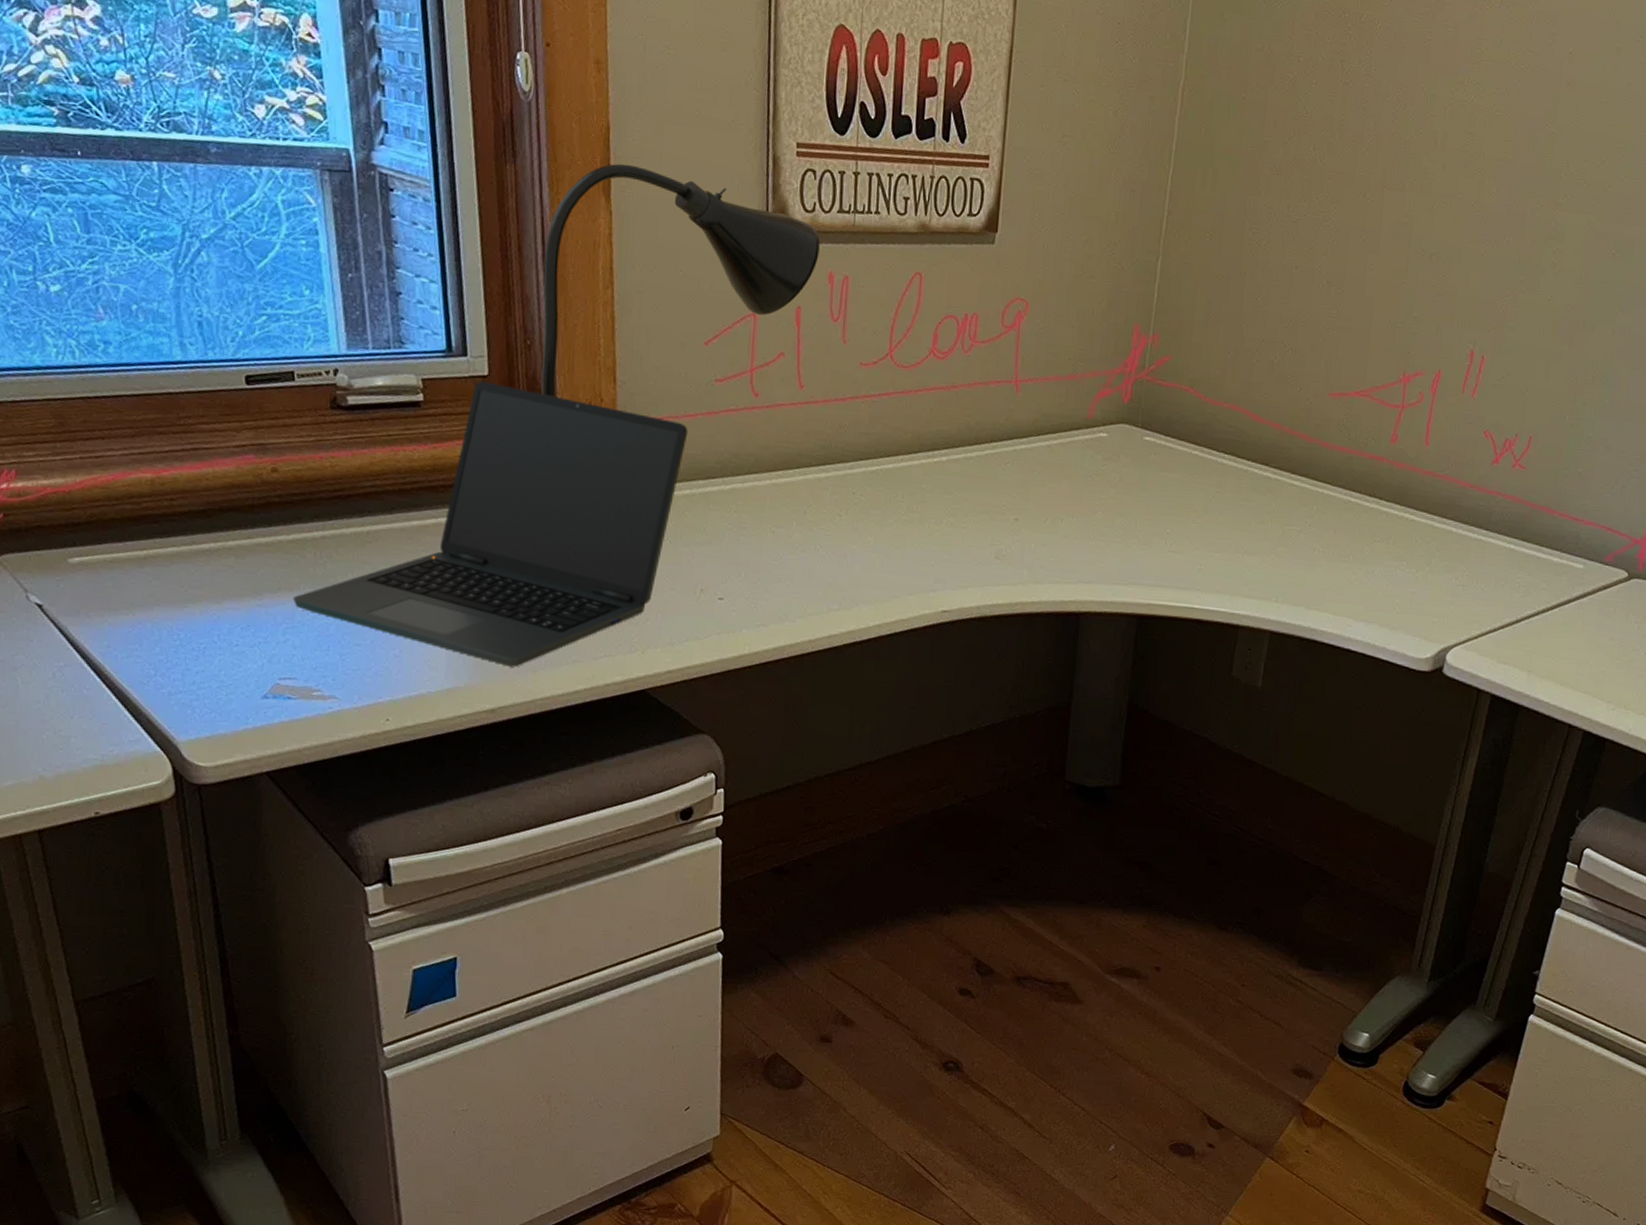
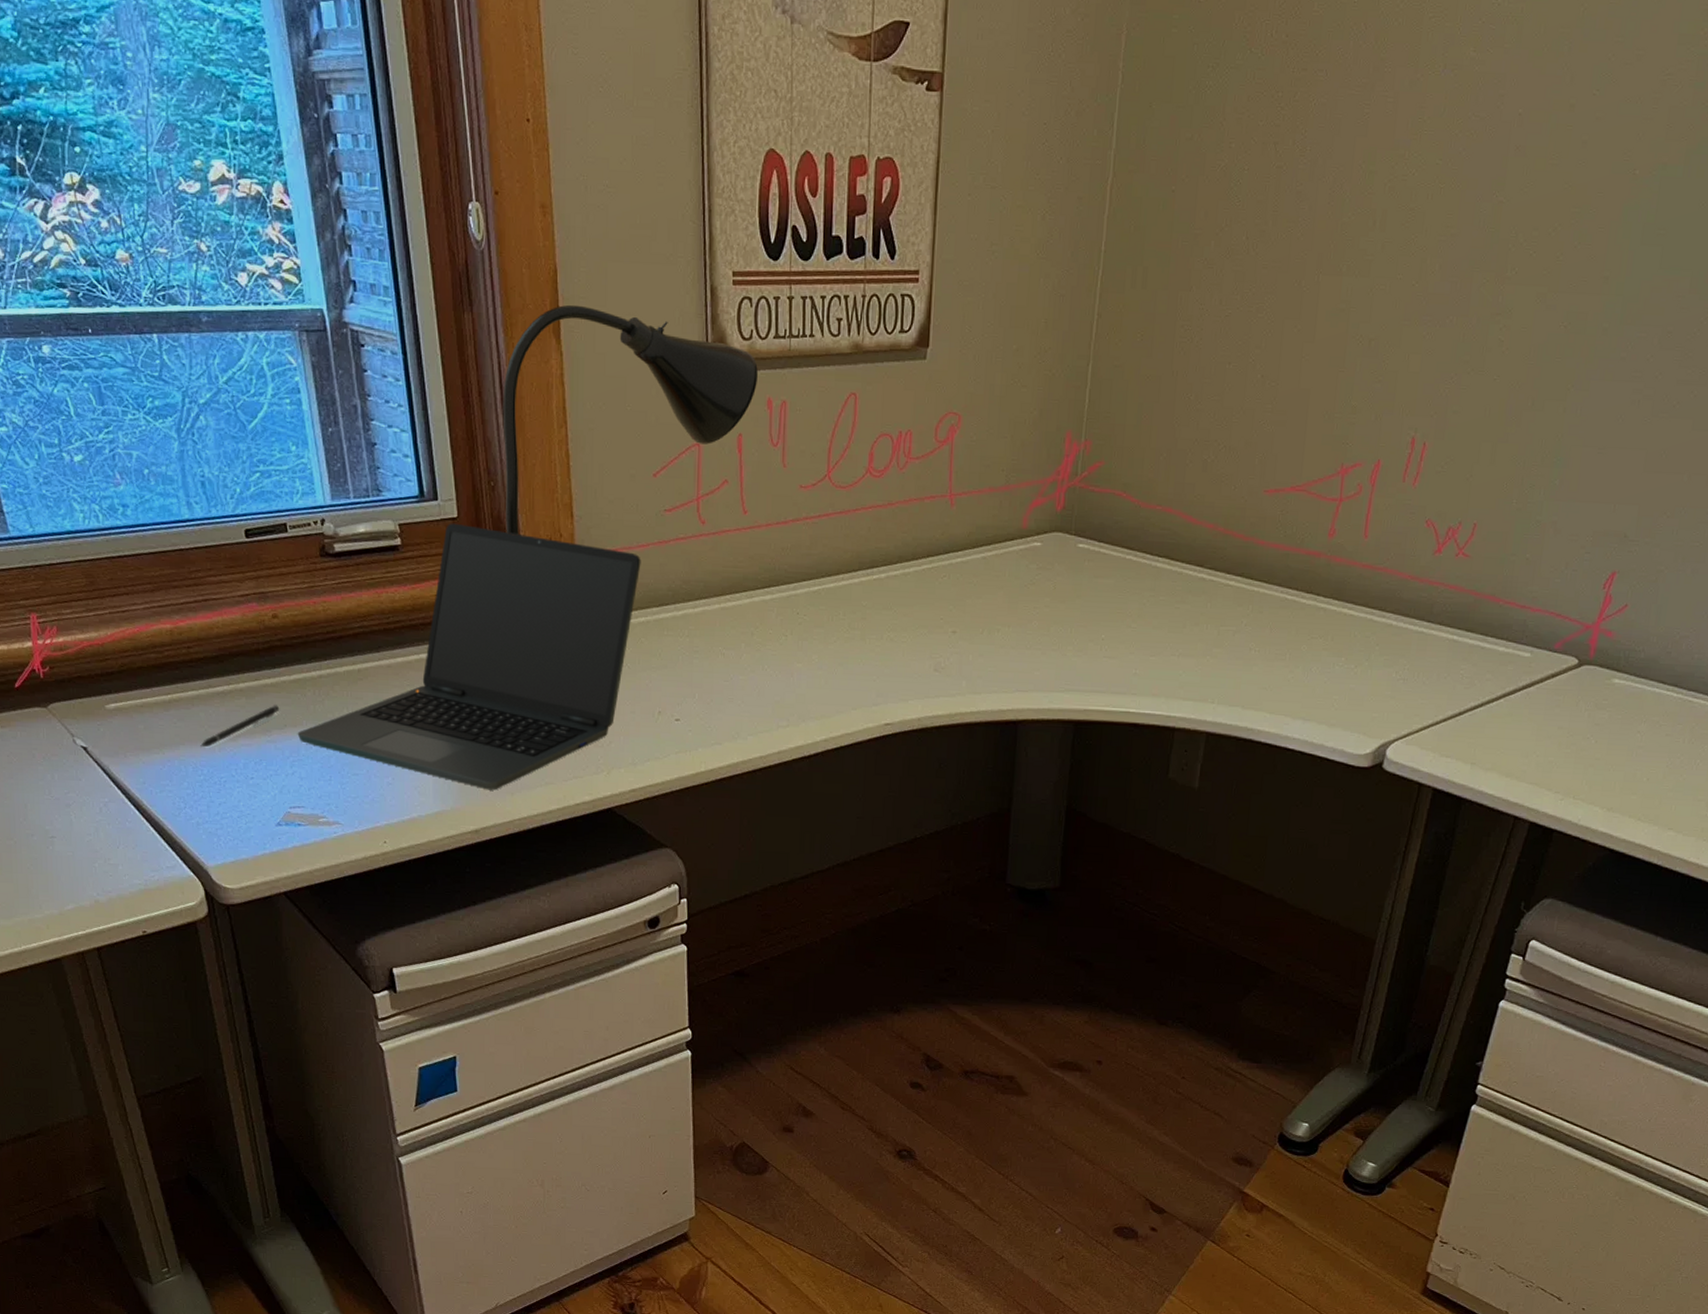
pen: none [178,566,274,610] -> present [200,705,280,748]

